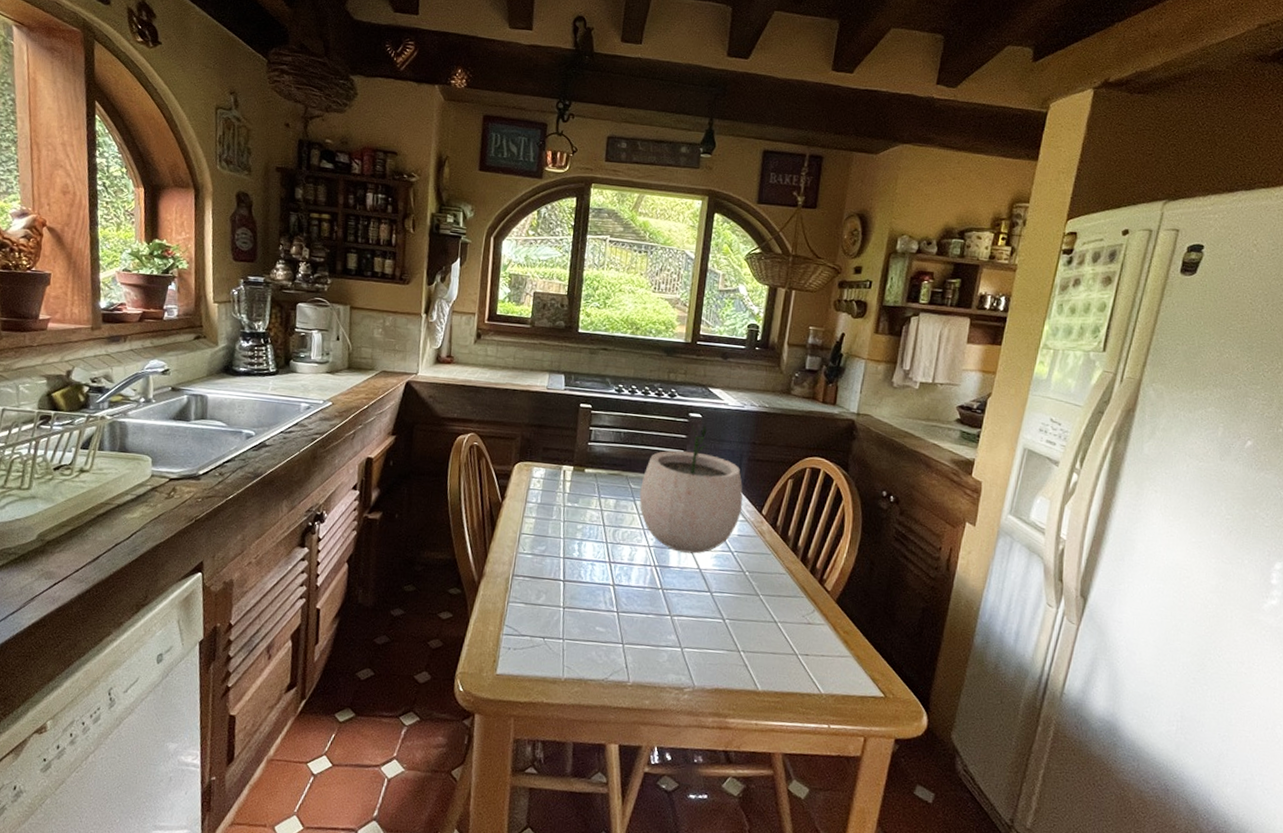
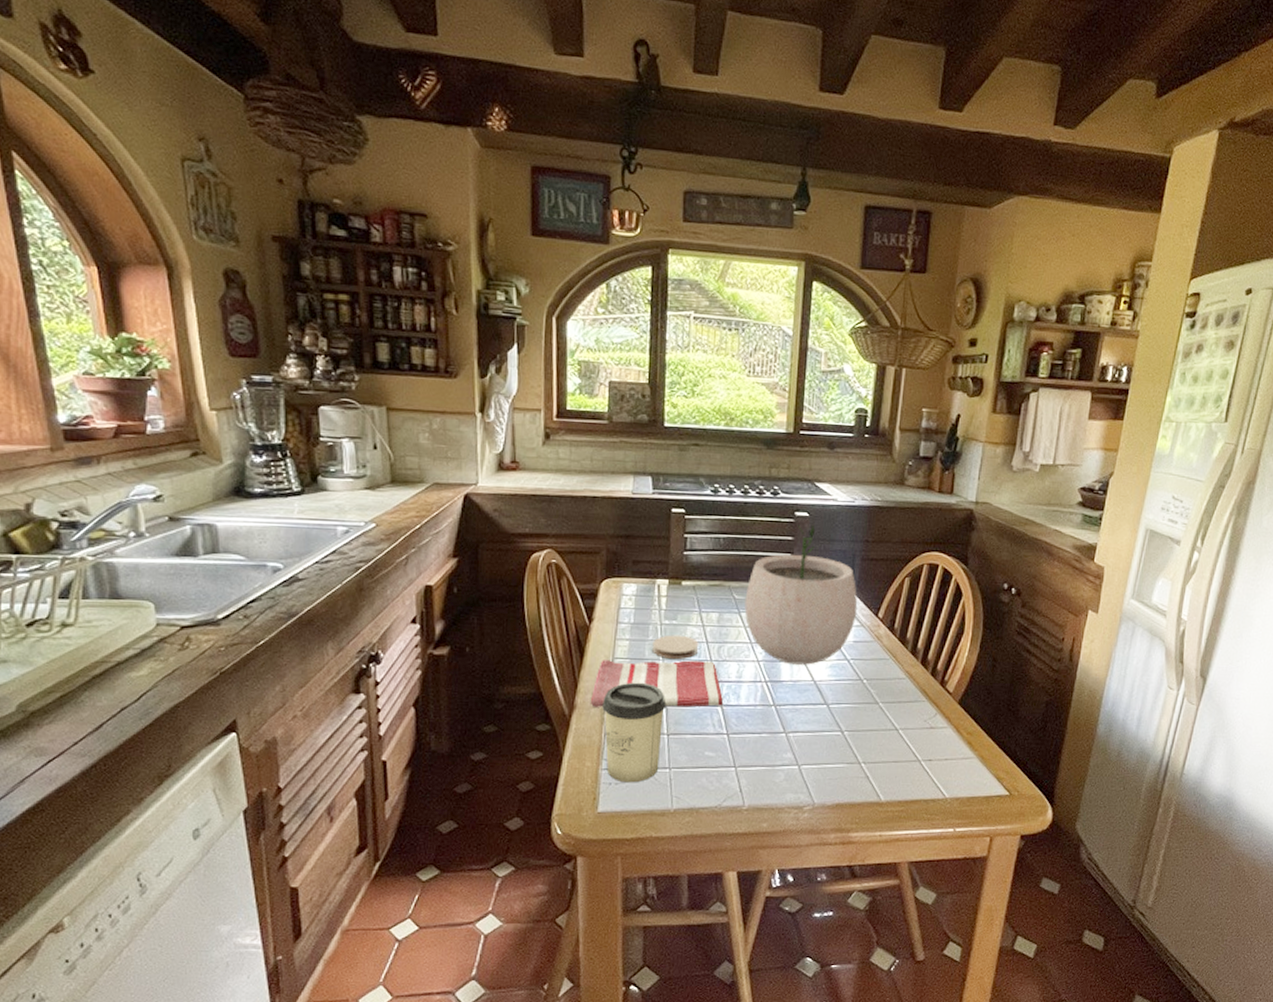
dish towel: none [498,533,616,585] -> present [591,659,724,707]
cup: none [507,556,565,650] -> present [602,682,667,783]
coaster: none [555,516,597,539] -> present [652,635,699,660]

